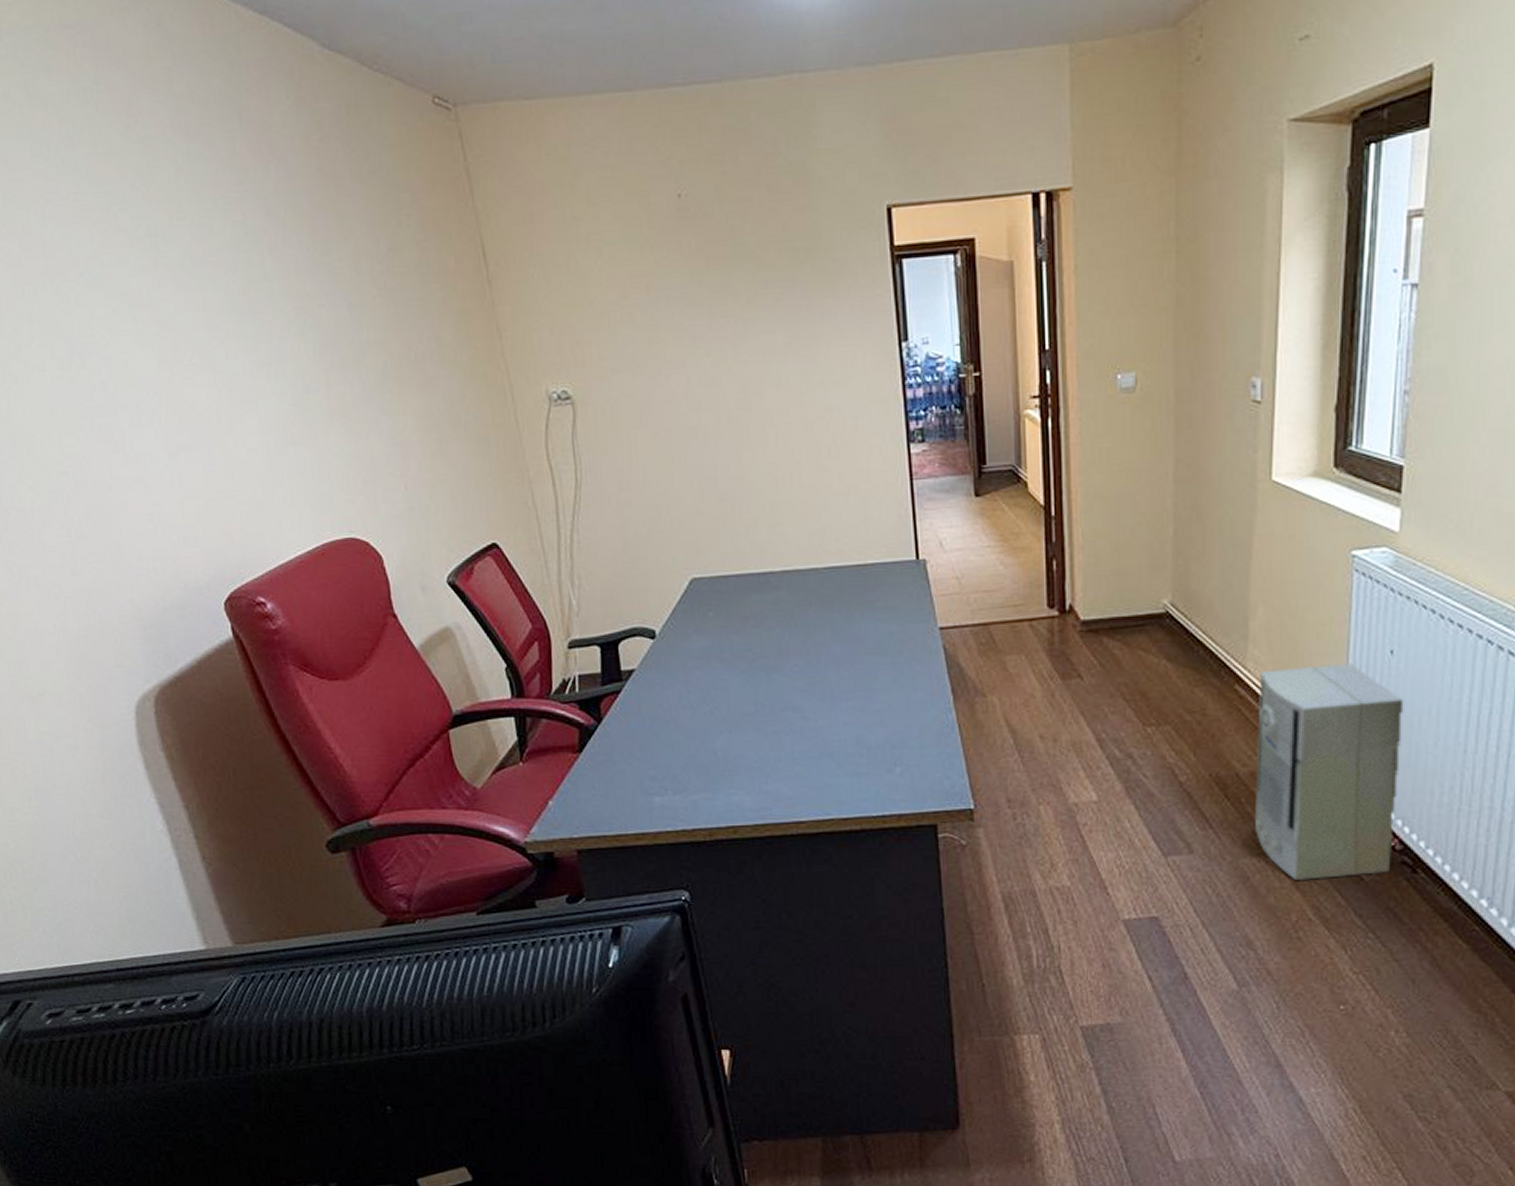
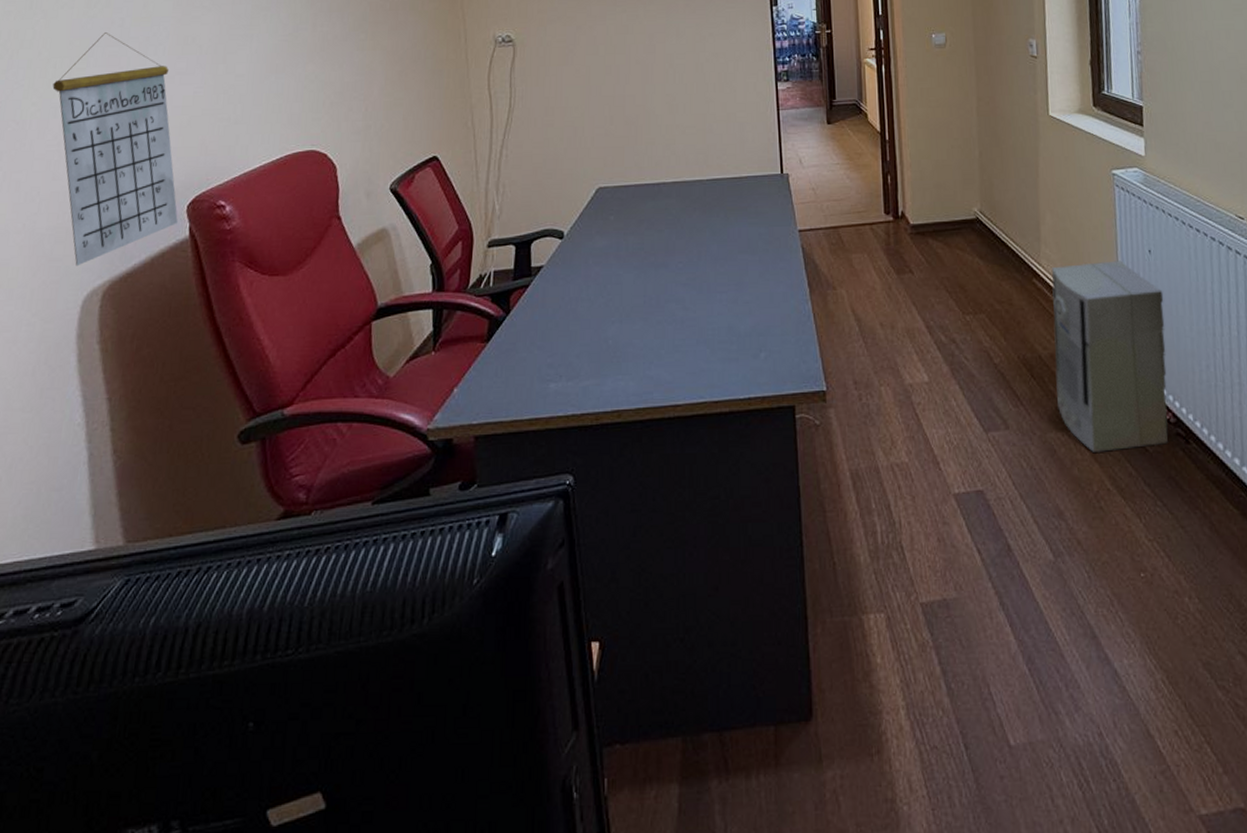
calendar: none [45,400,217,670] -> present [52,32,178,267]

